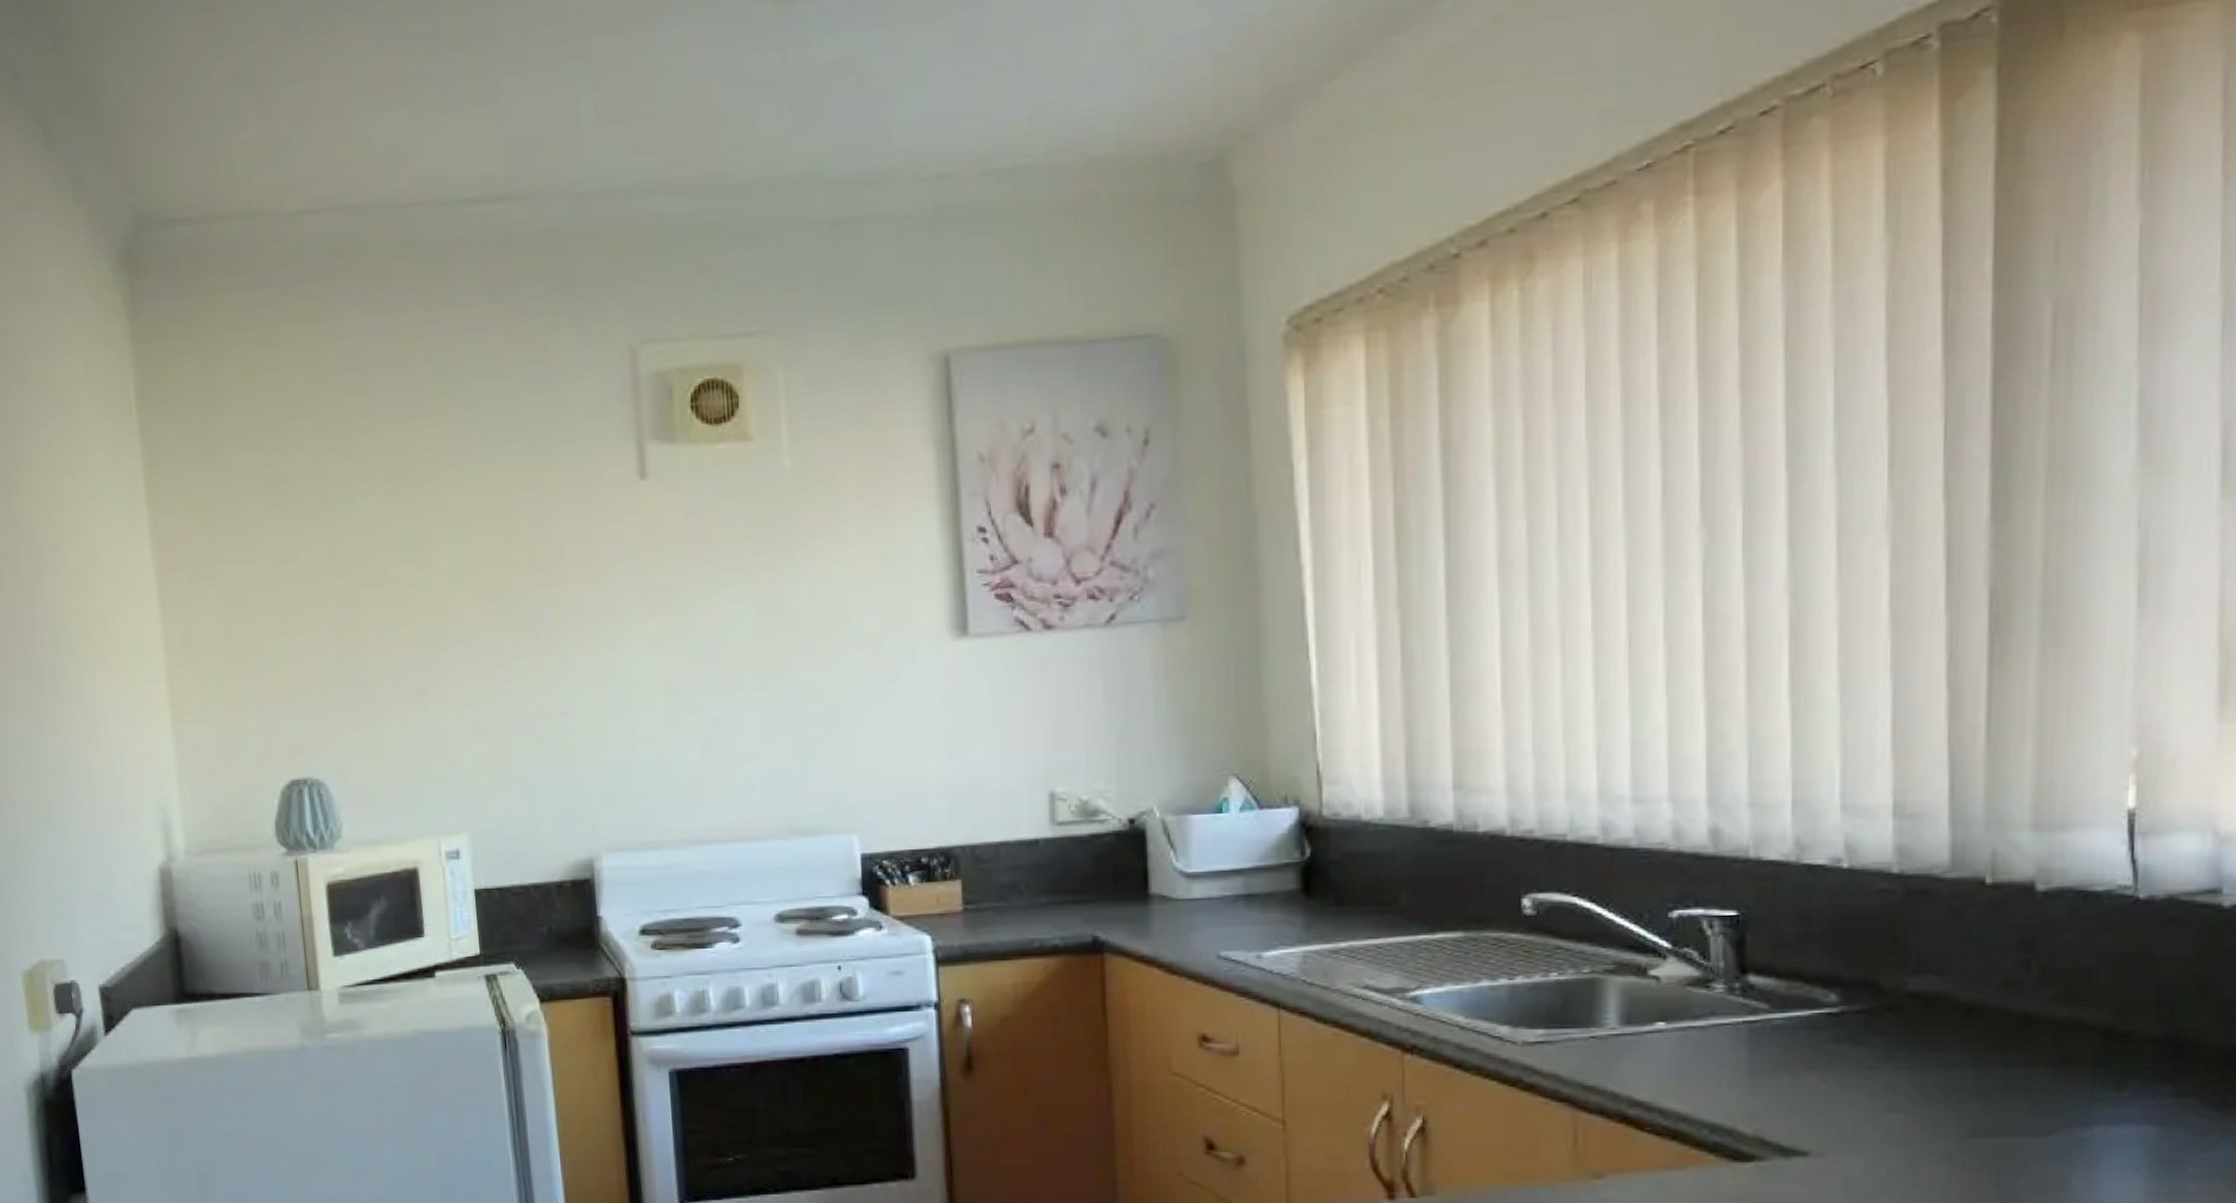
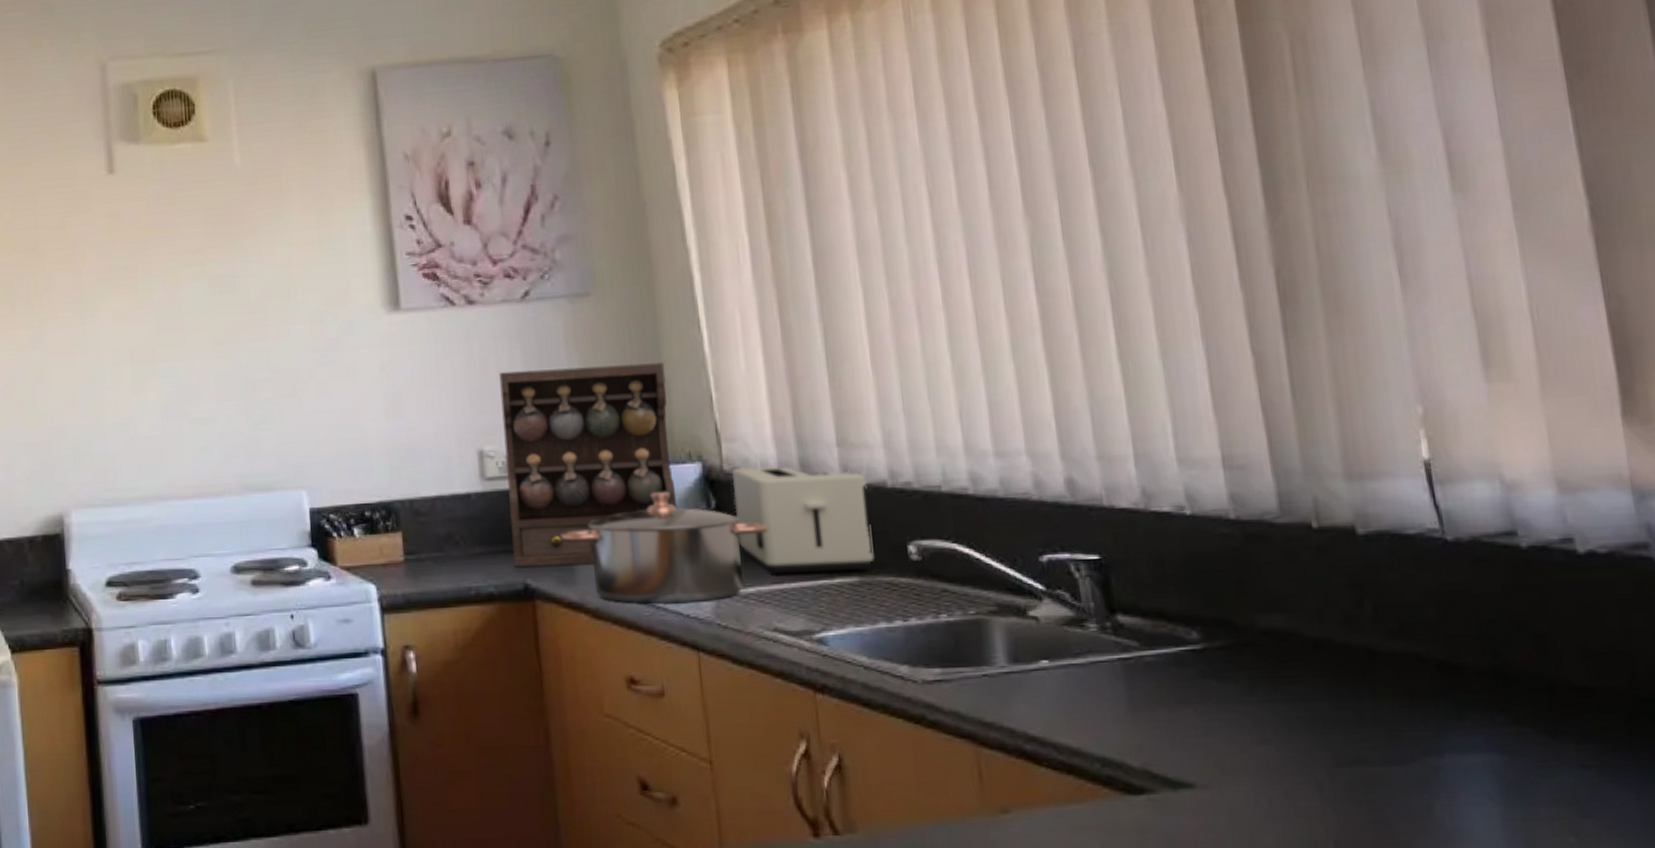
spice rack: none [1076,695,1268,919] -> present [499,362,677,567]
cooking pot: none [1136,838,1367,959] -> present [561,491,768,604]
toaster: none [1331,810,1483,928] -> present [731,465,874,574]

